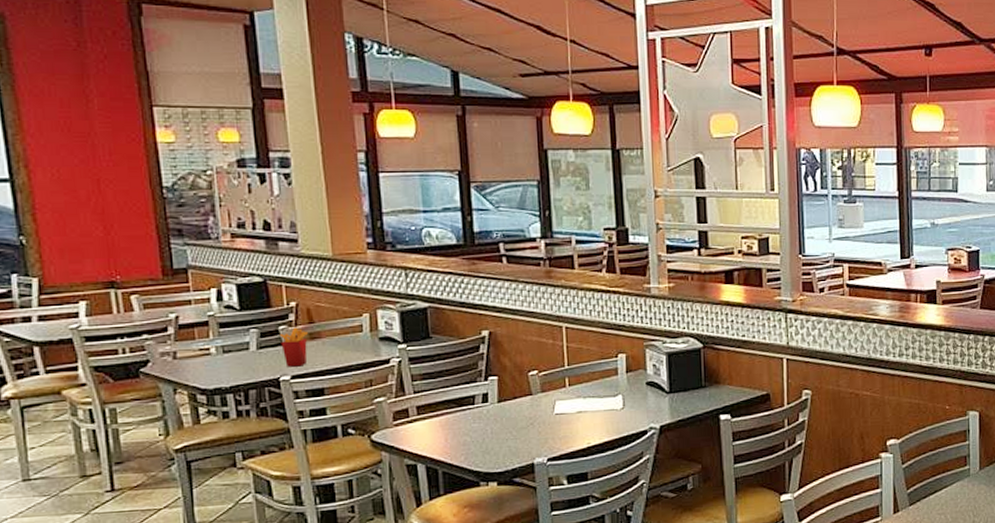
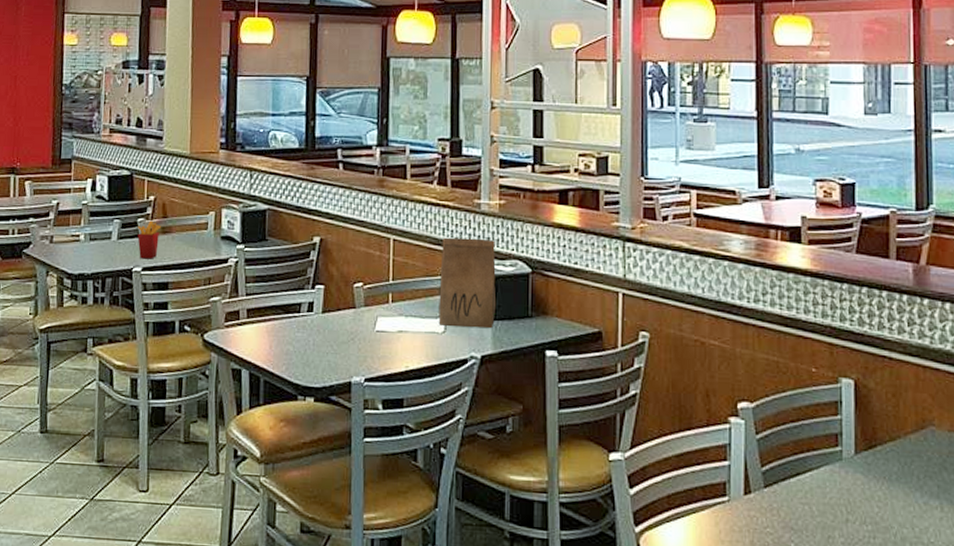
paper bag: none [615,320,672,403] -> present [438,237,497,329]

